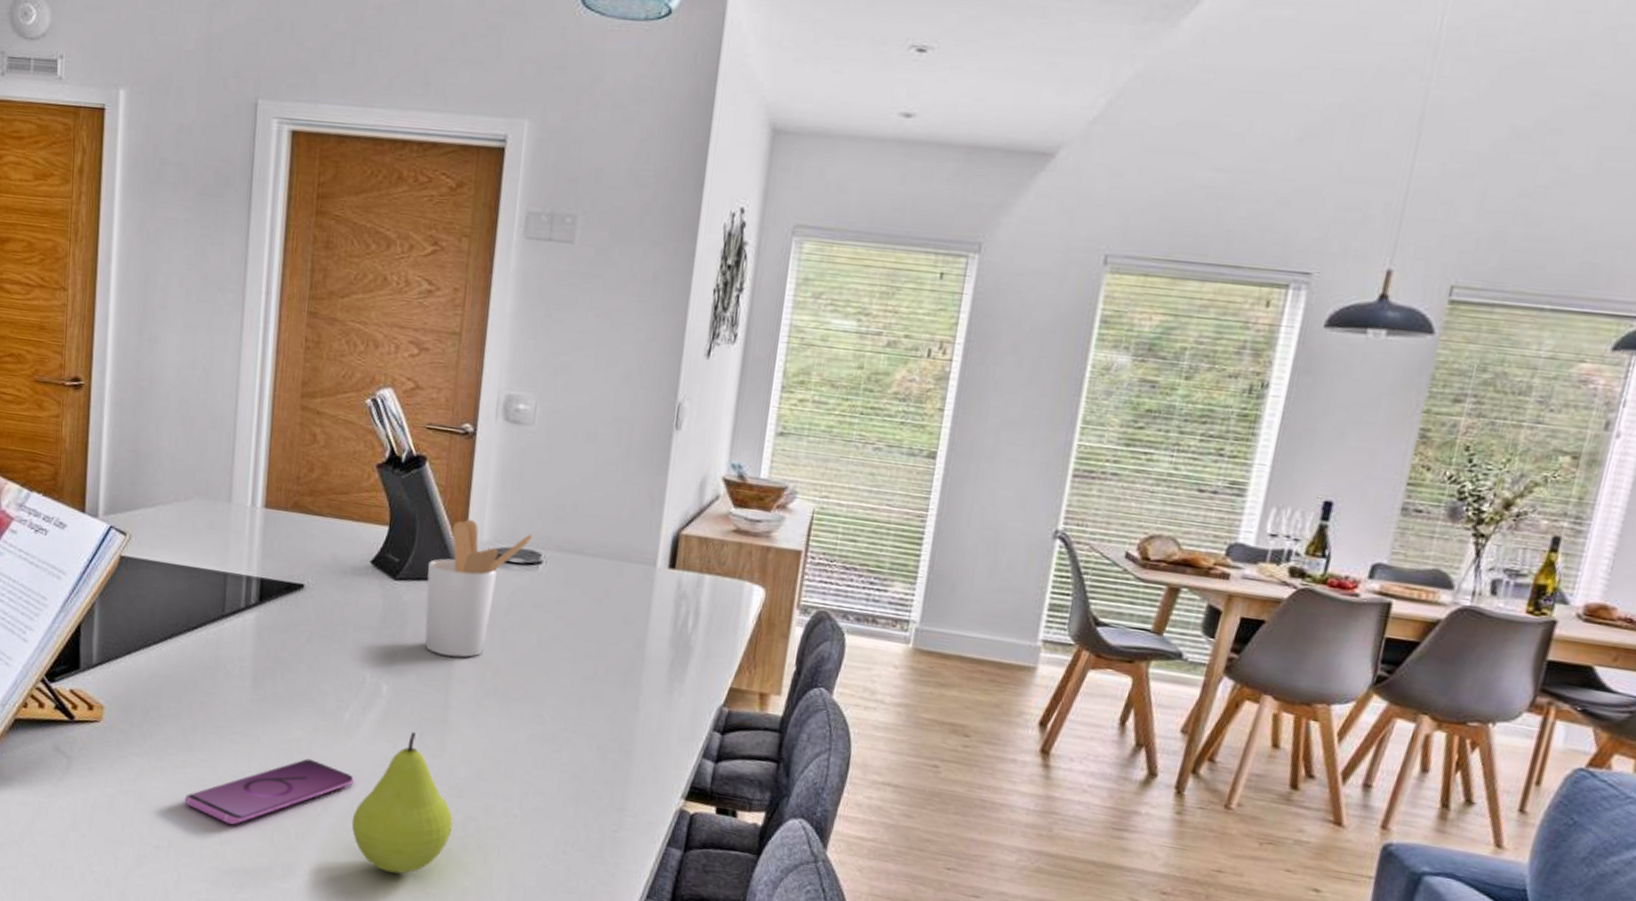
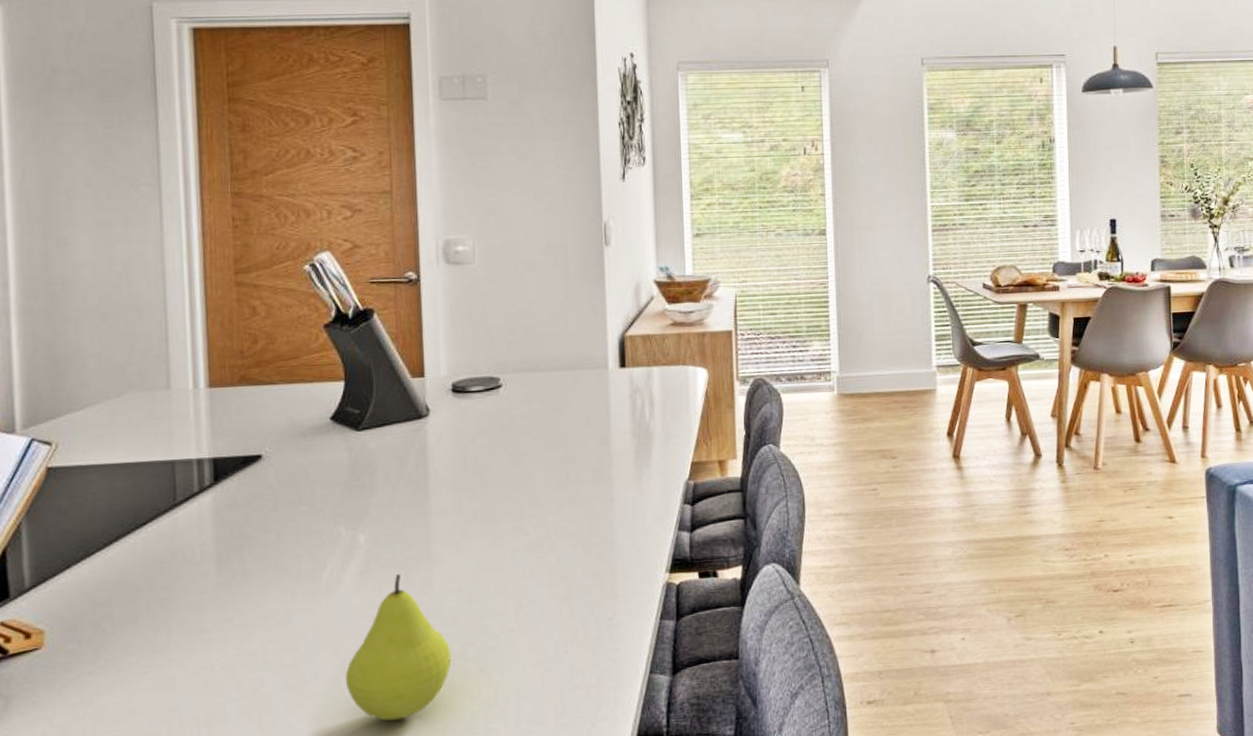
smartphone: present [184,758,354,825] -> none [152,627,342,719]
utensil holder: present [425,519,533,658] -> none [389,360,490,493]

